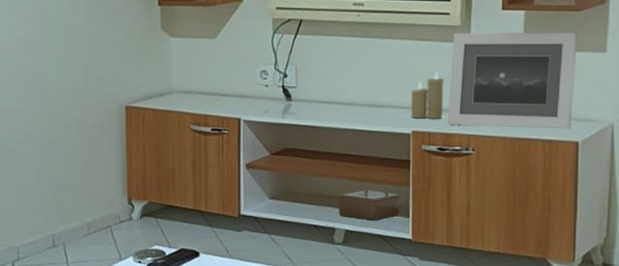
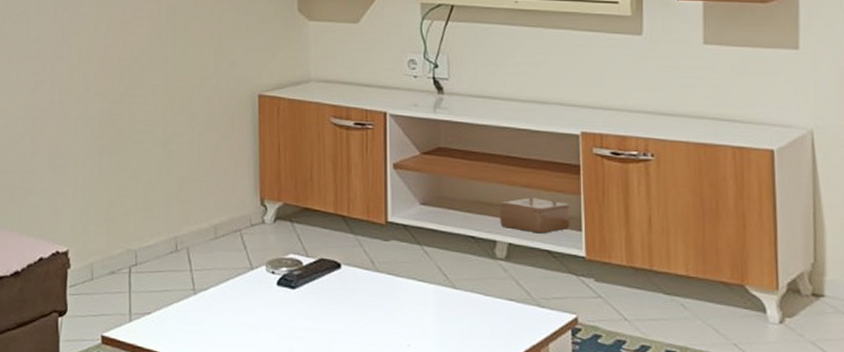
candle: present [411,72,444,119] -> none [578,66,616,119]
picture frame: present [448,32,577,130] -> none [621,24,765,136]

